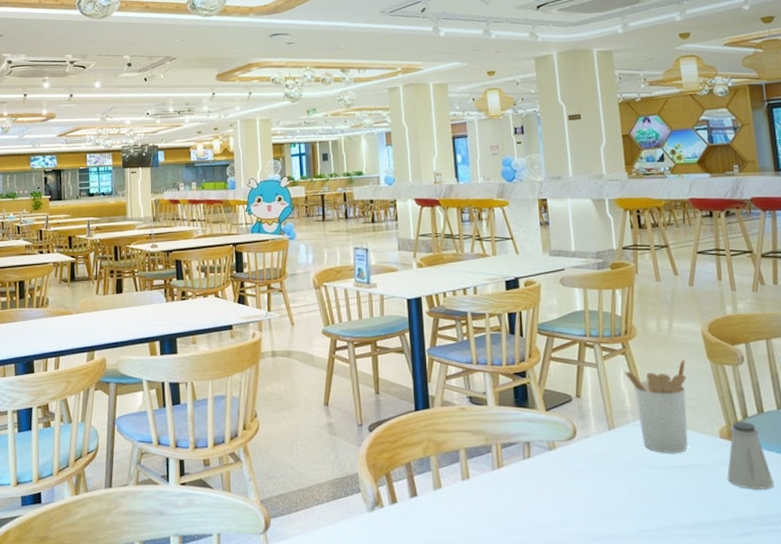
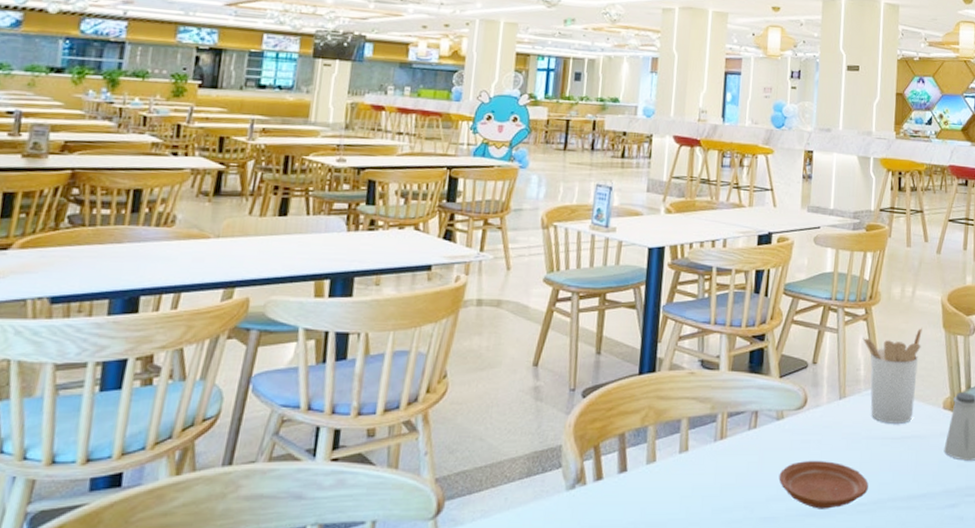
plate: none [559,487,652,534] -> present [778,460,868,509]

